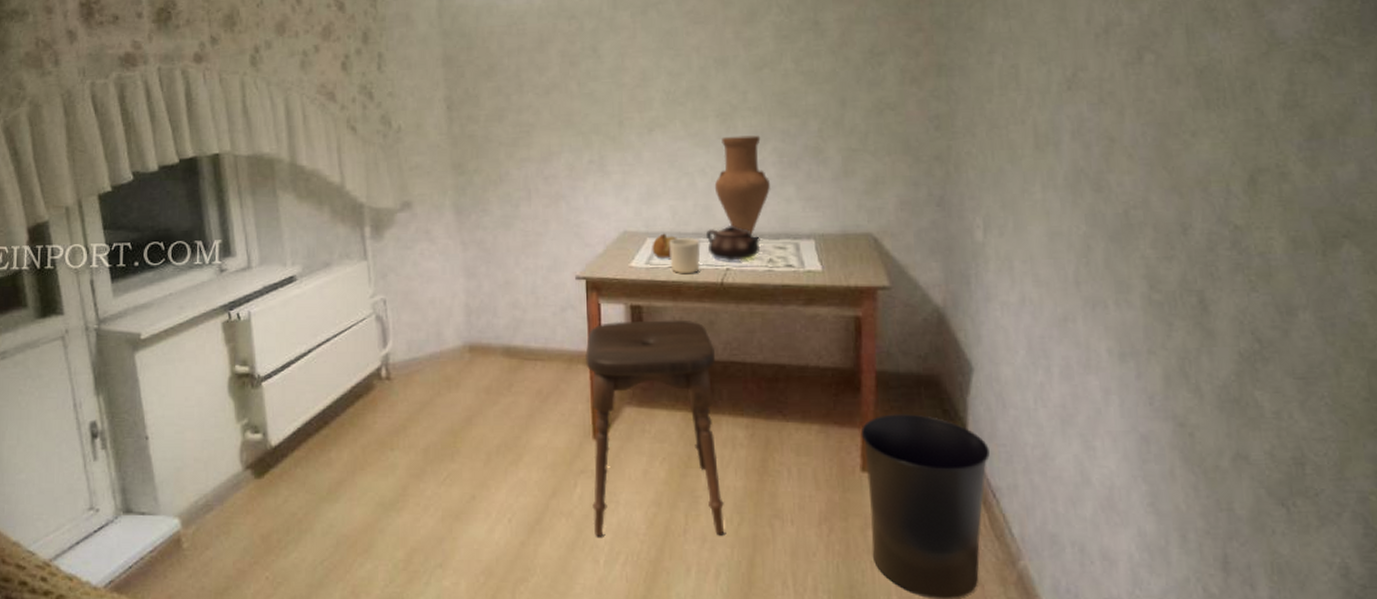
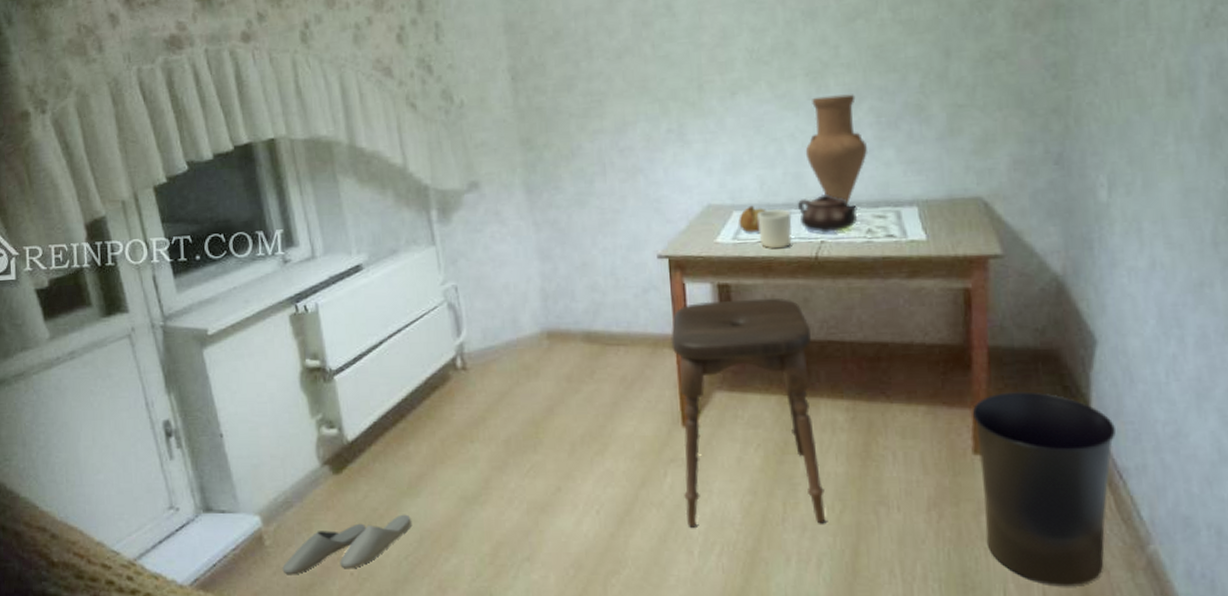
slippers: none [198,519,329,578] -> present [282,514,411,575]

